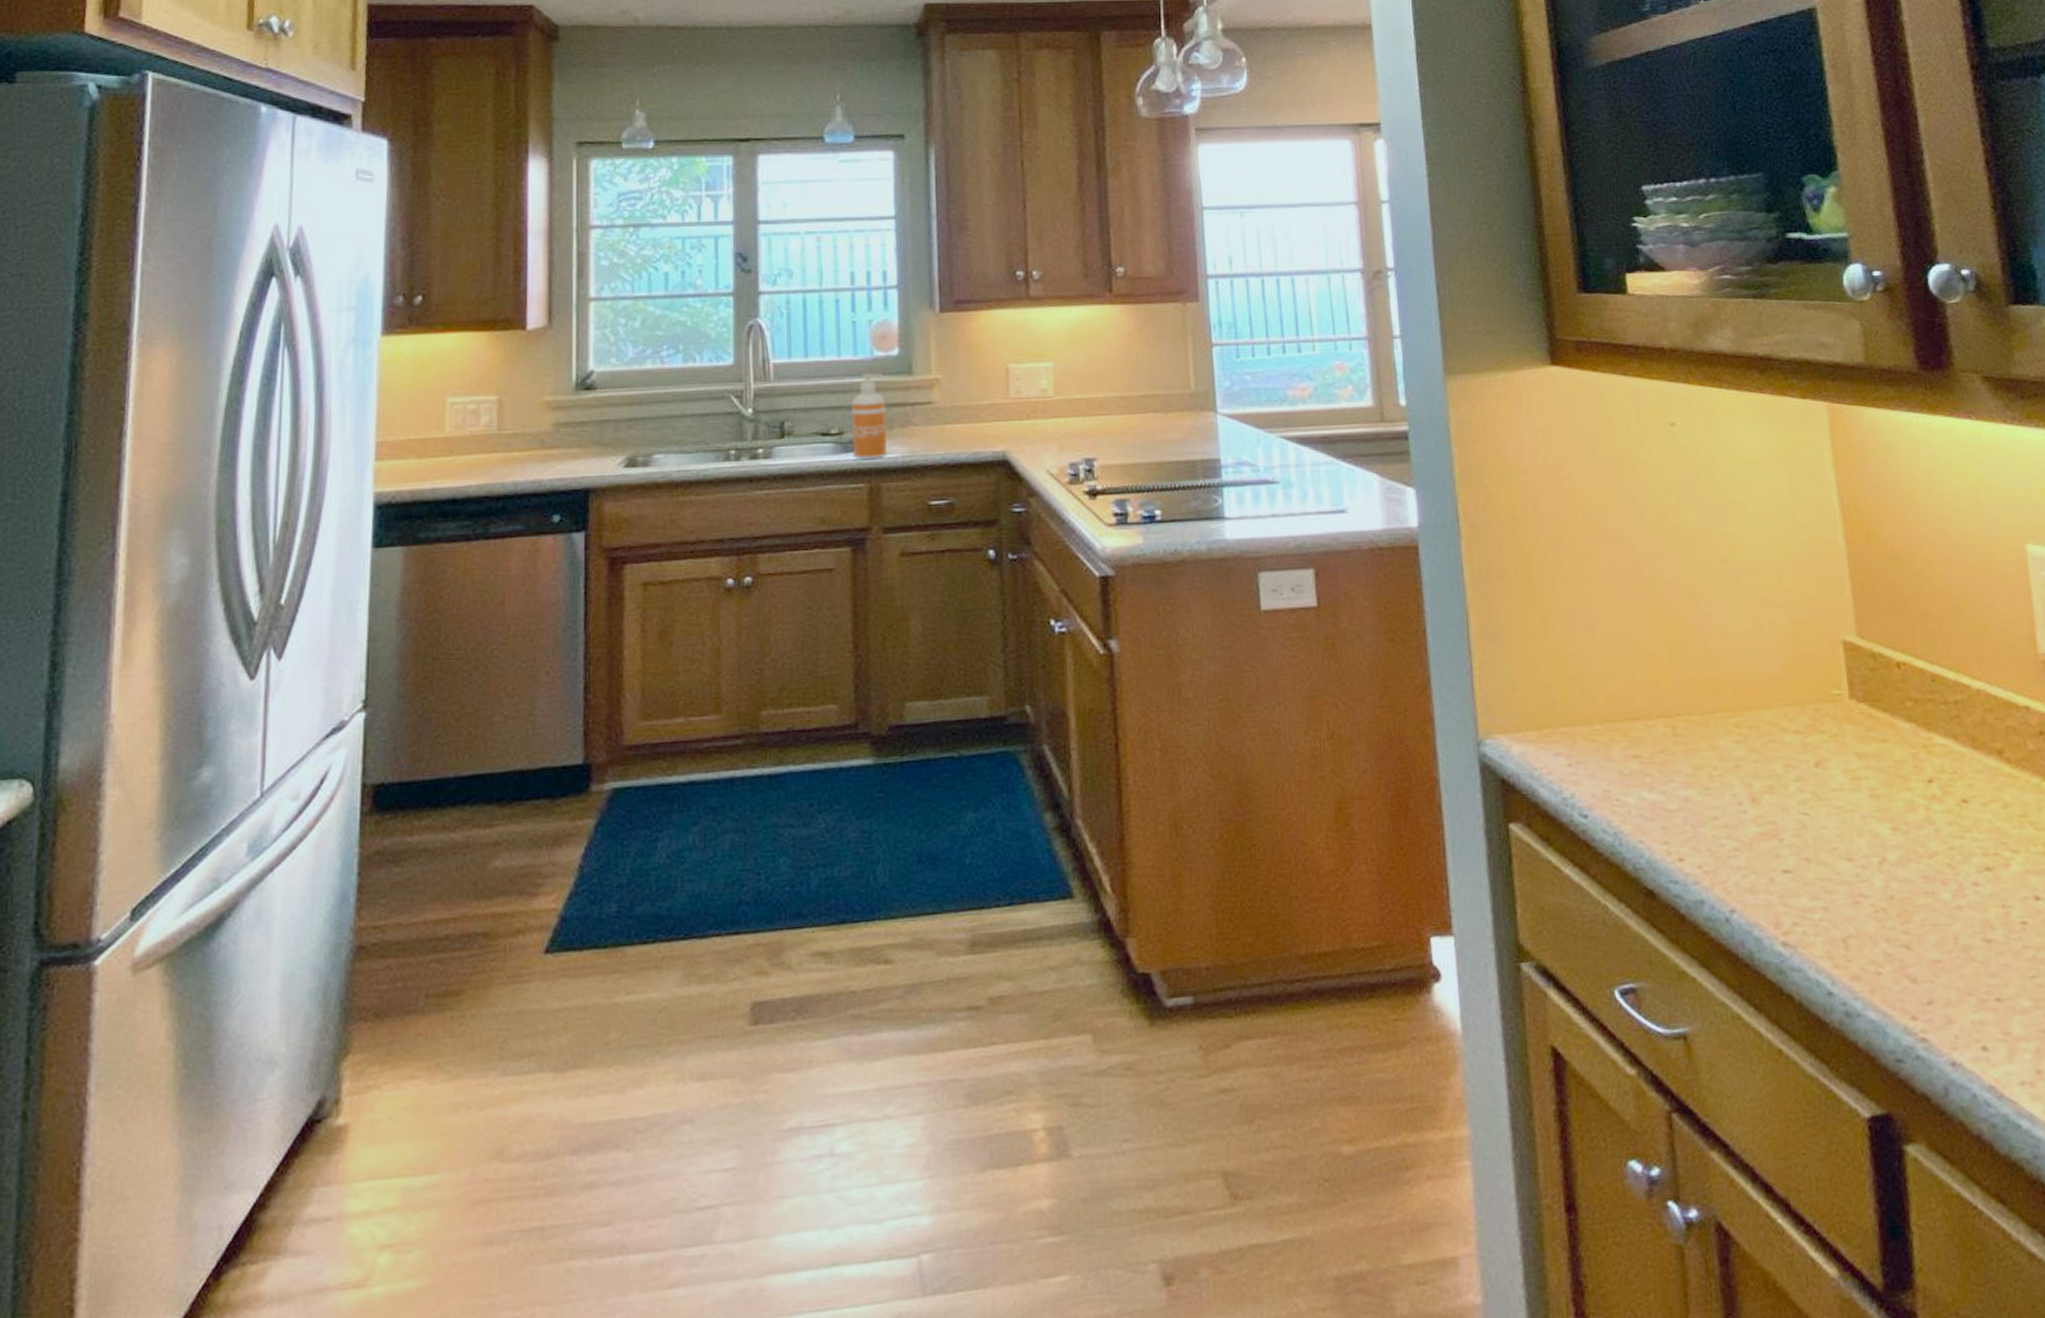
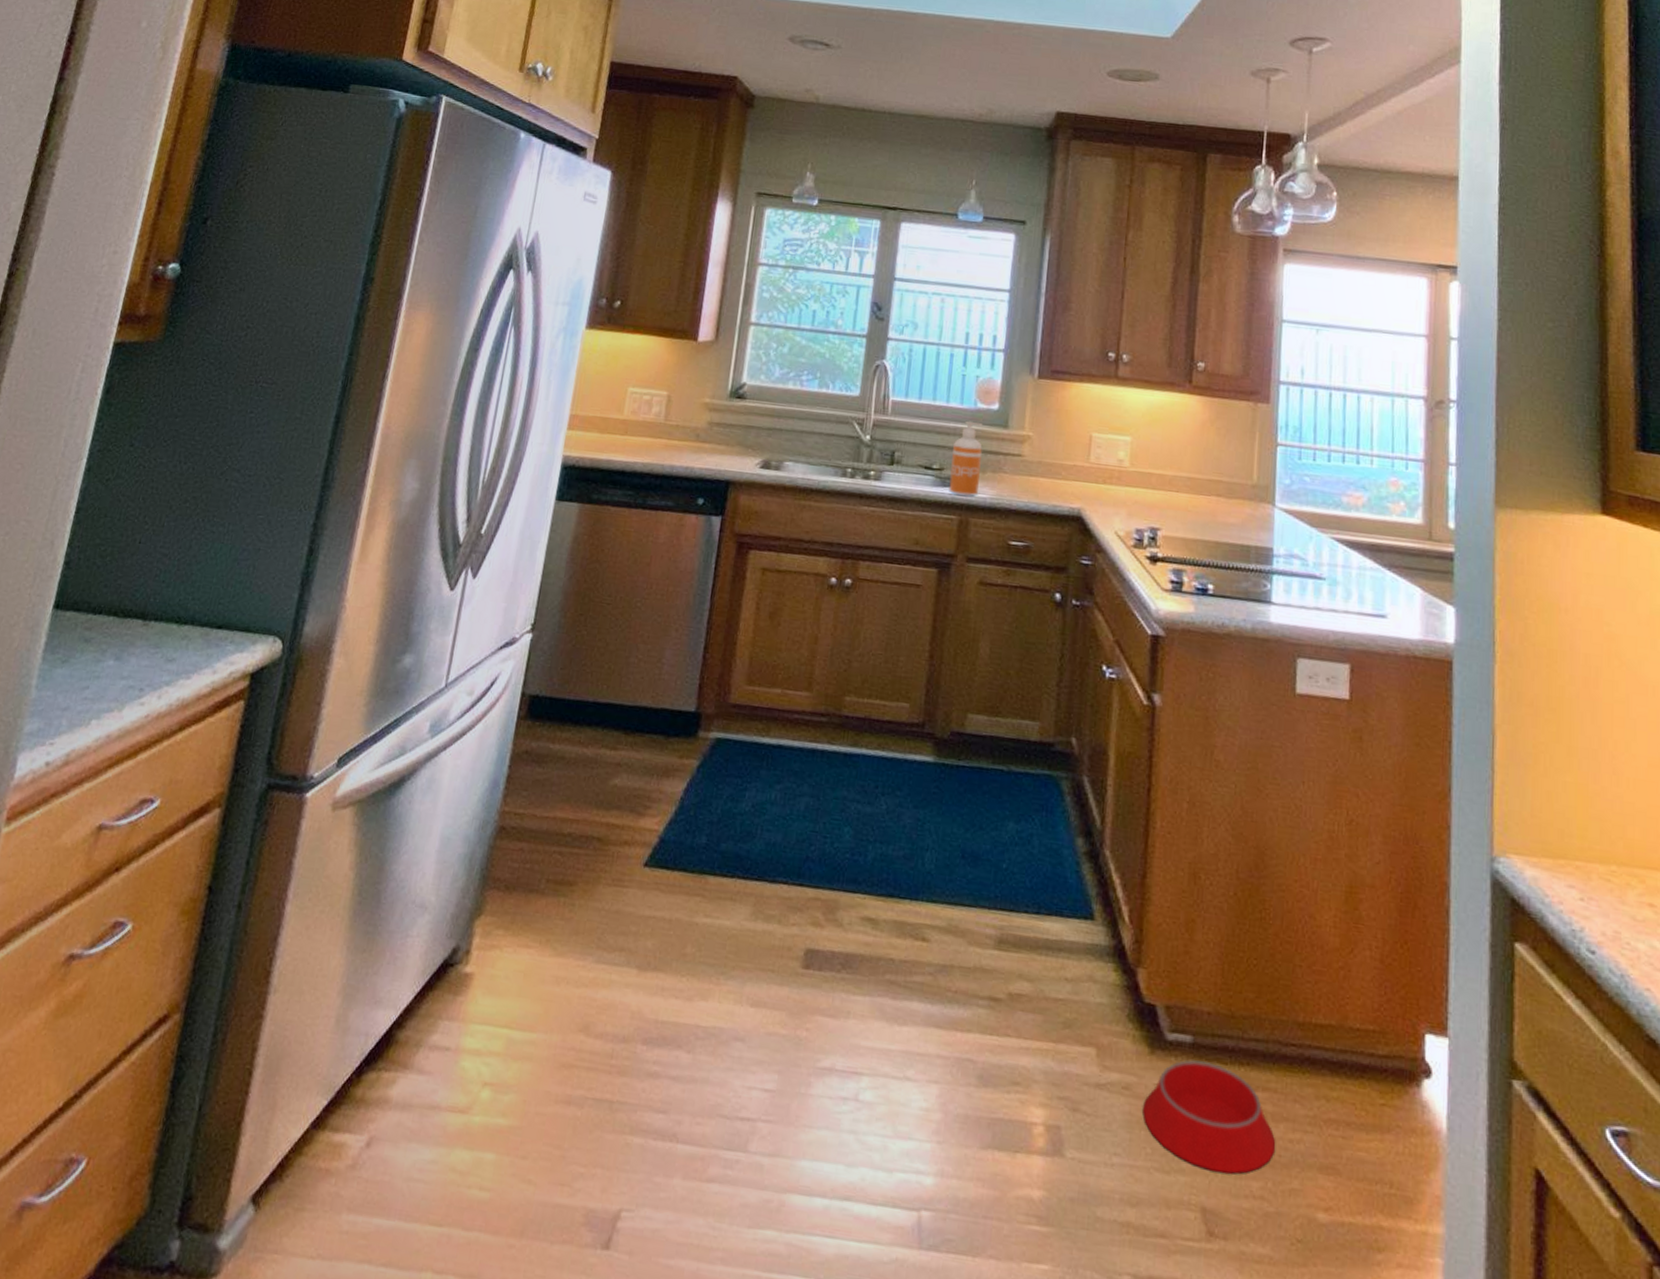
pet bowl: none [1149,1019,1292,1133] -> present [1143,1060,1276,1175]

